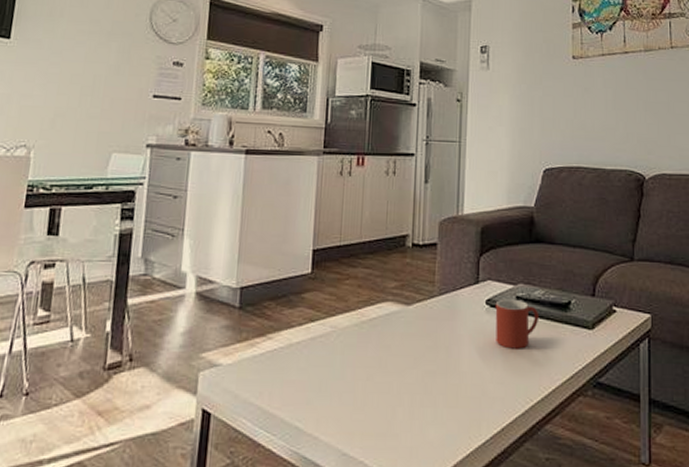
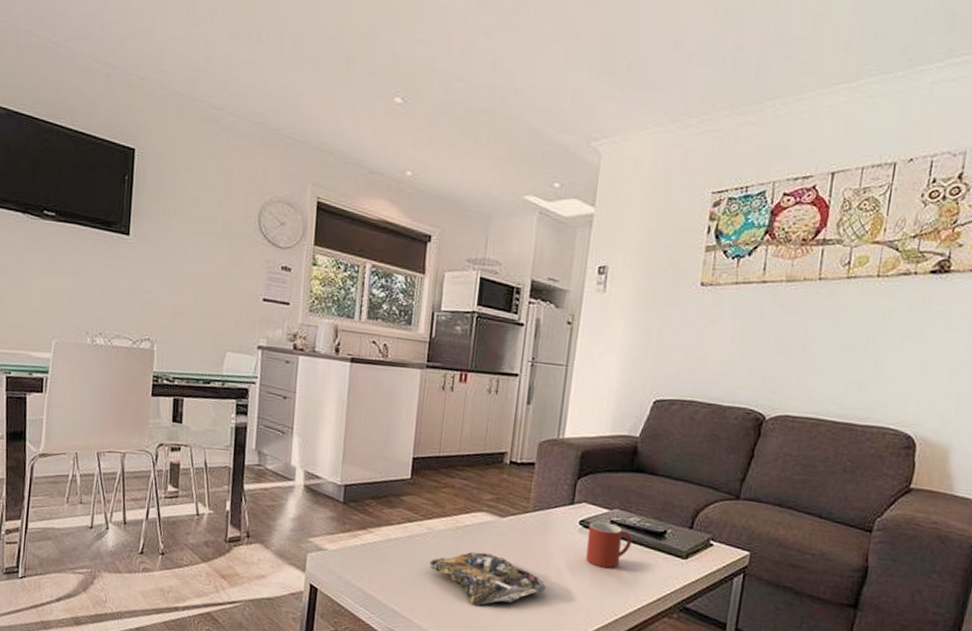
magazine: none [333,347,459,410] -> present [428,552,547,606]

